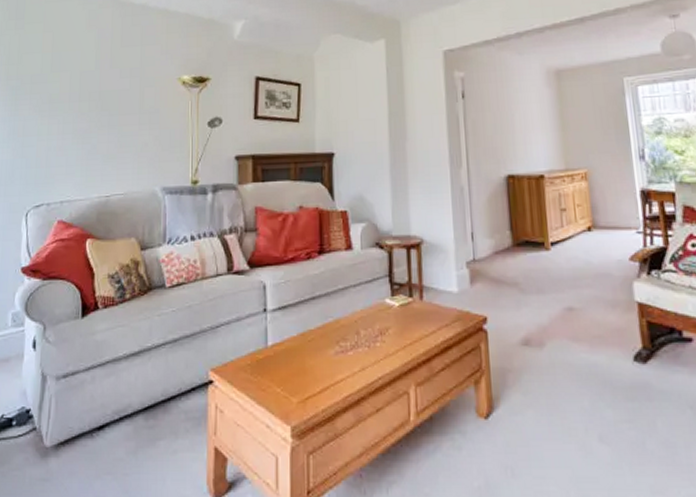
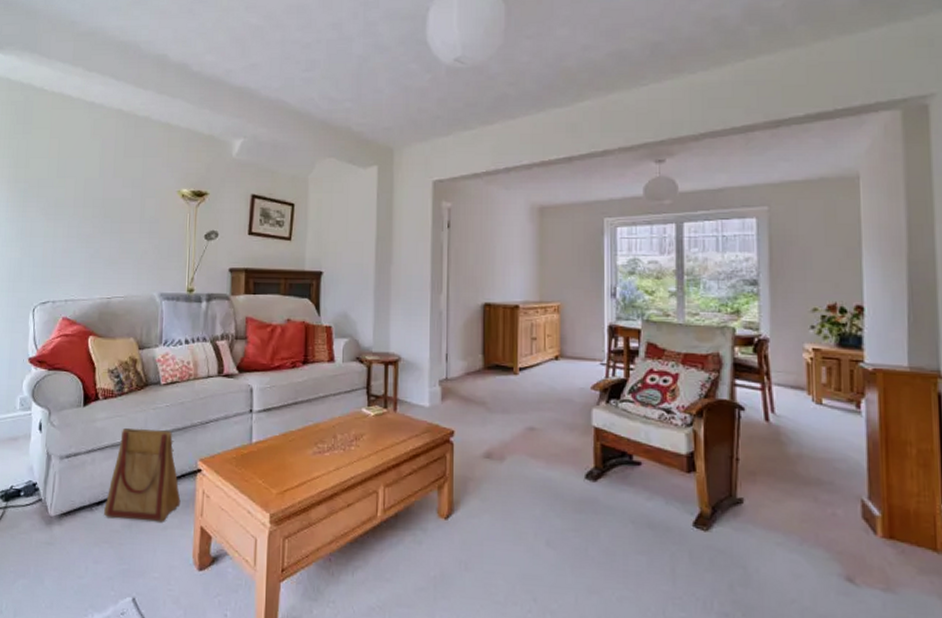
shopping bag: none [106,339,191,445] -> present [104,428,181,522]

